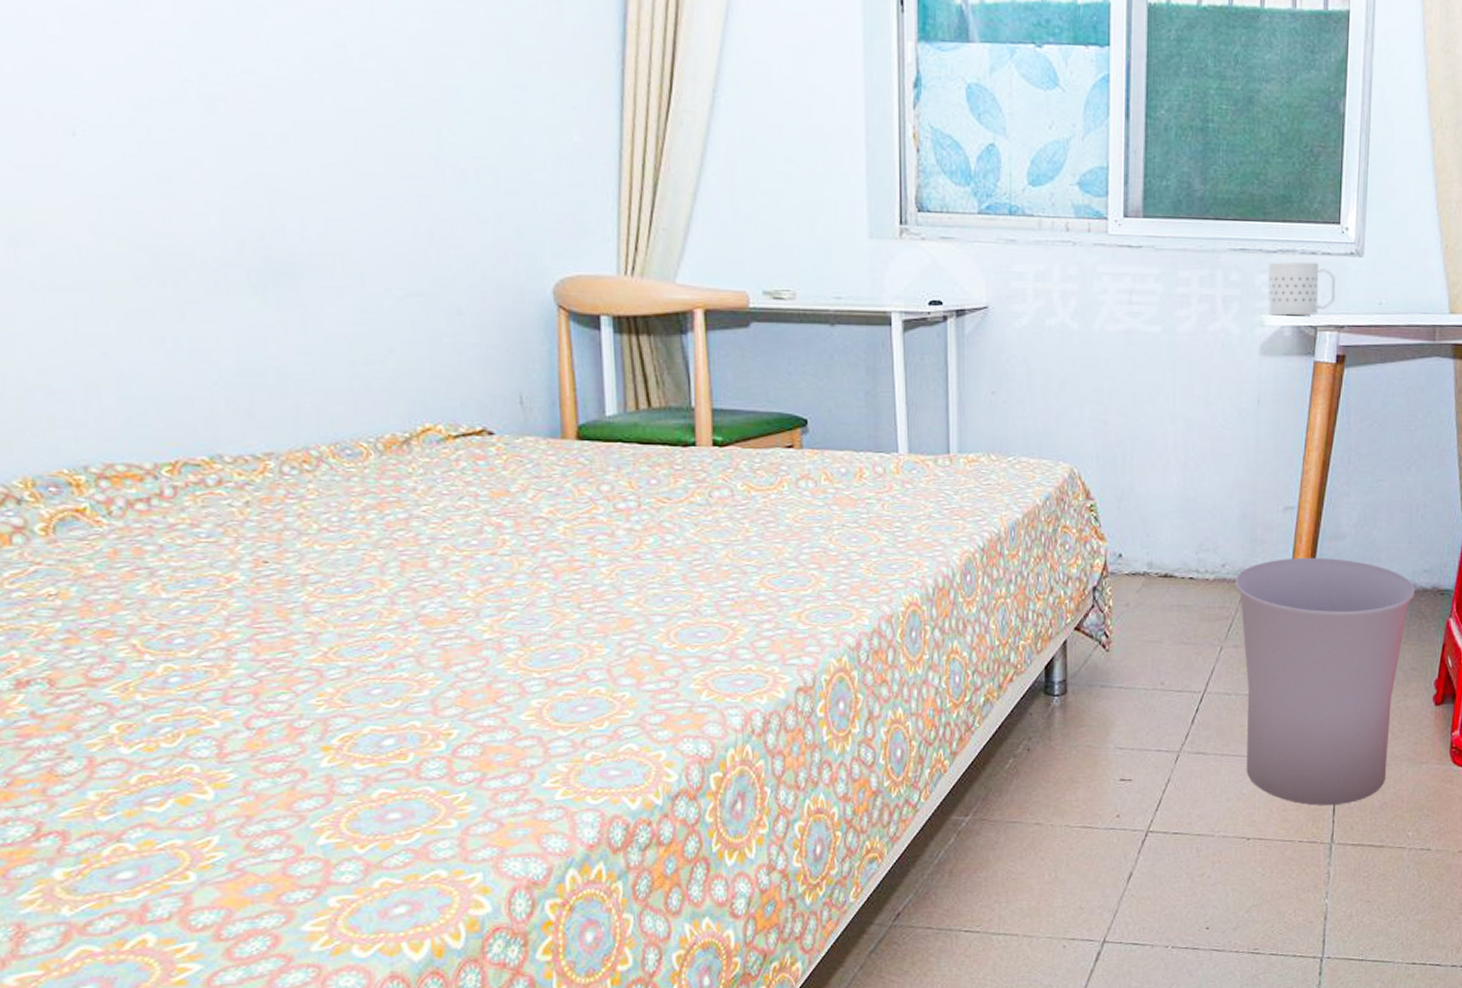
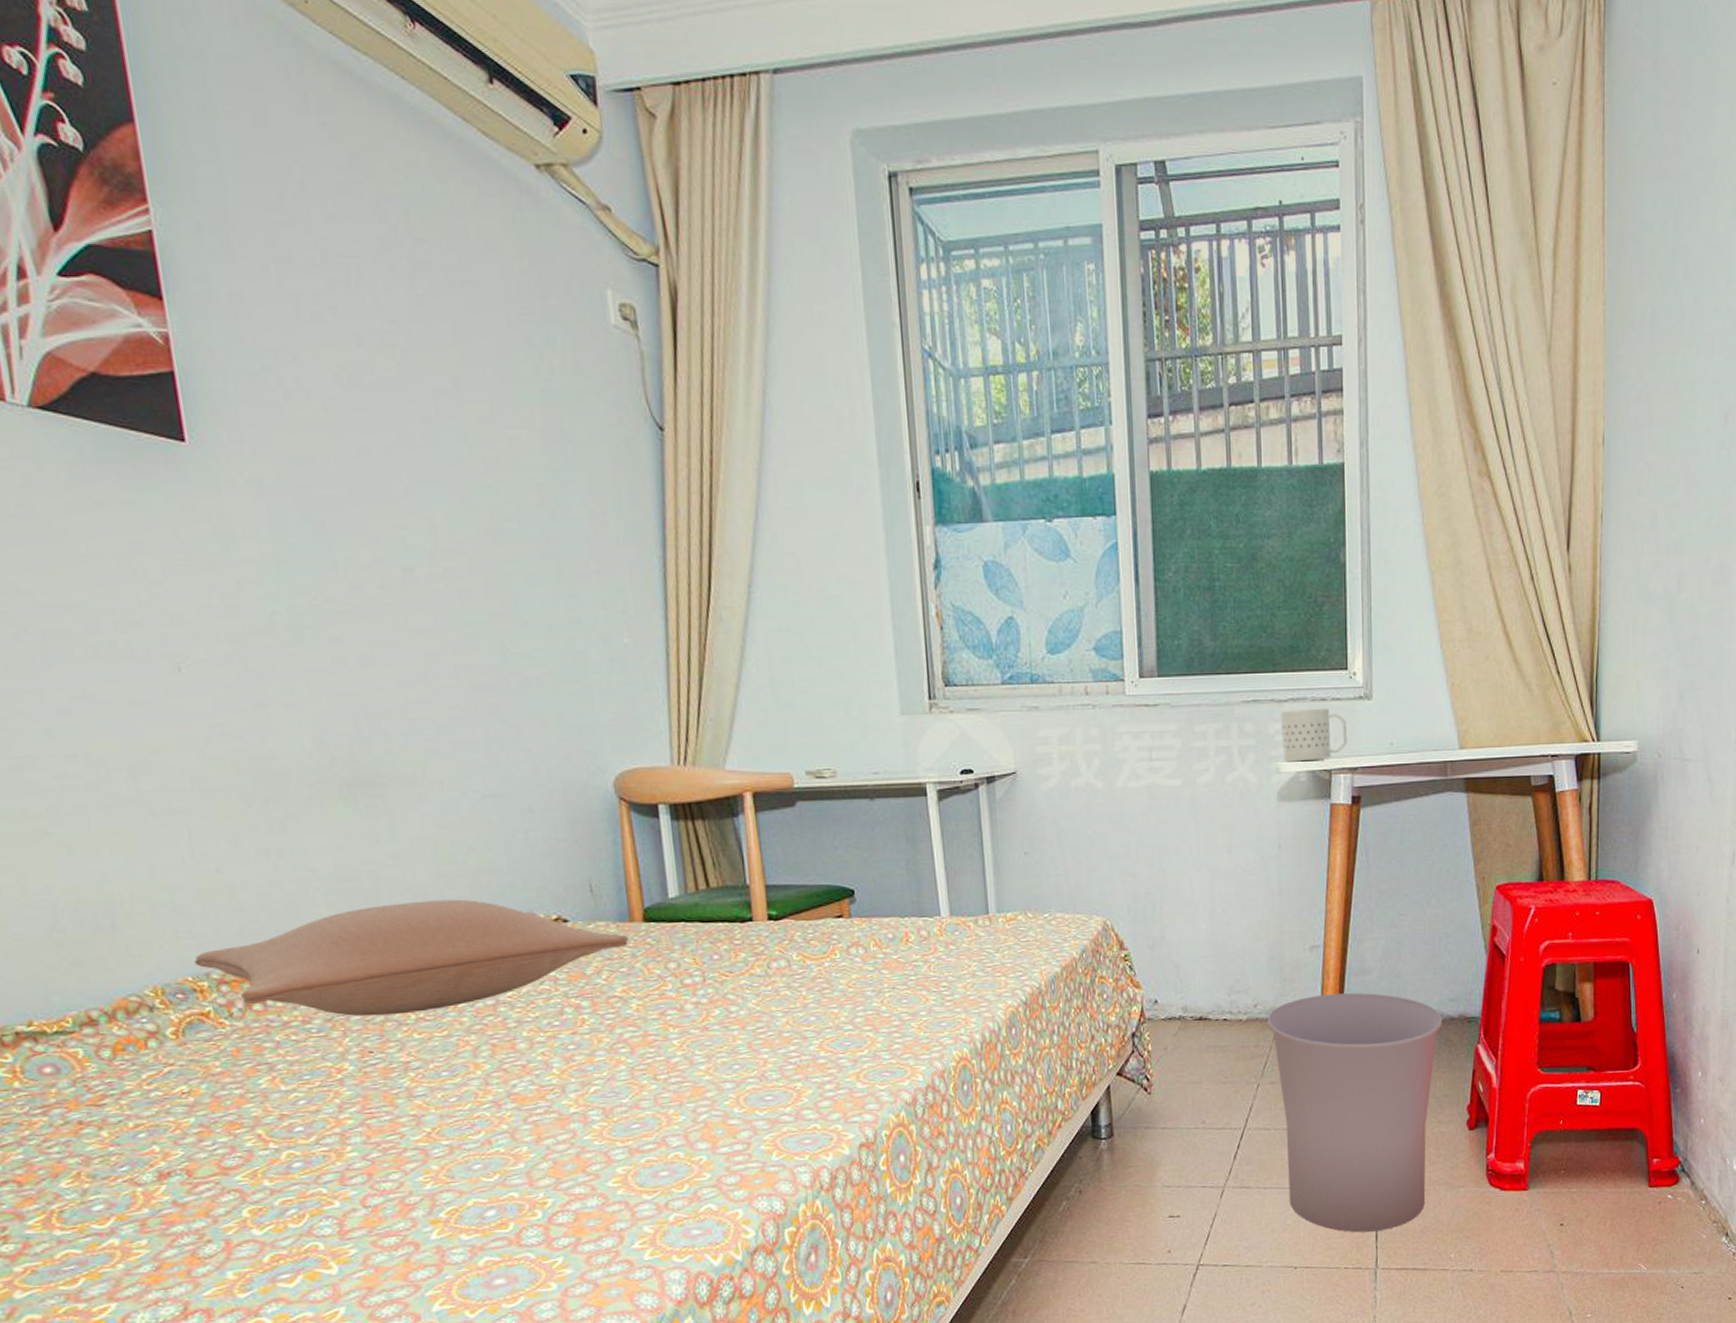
pillow: none [72,402,560,523] -> present [194,899,630,1017]

